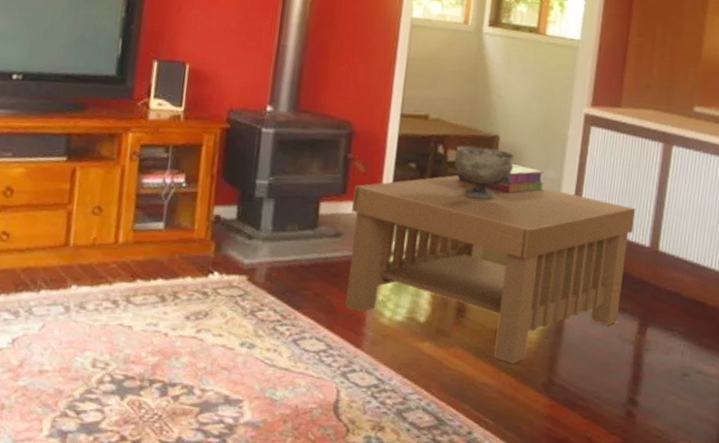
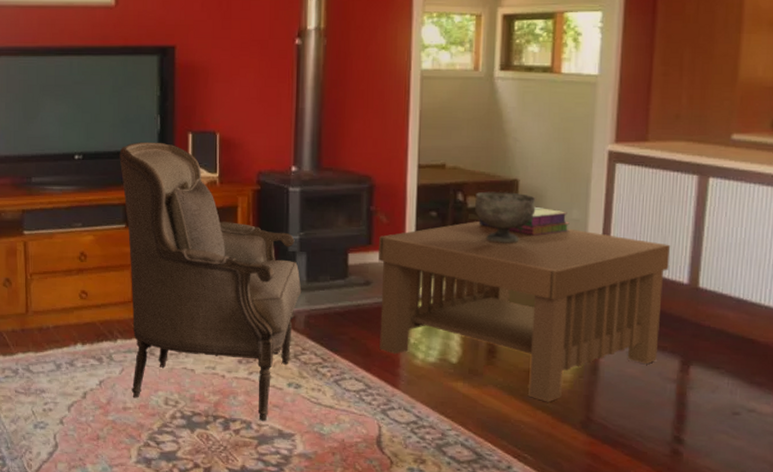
armchair: none [51,65,266,387] -> present [119,141,302,422]

